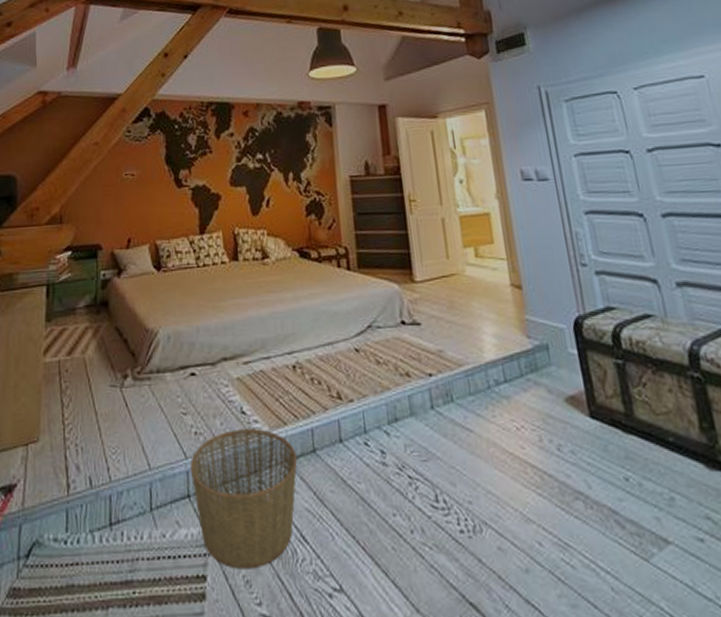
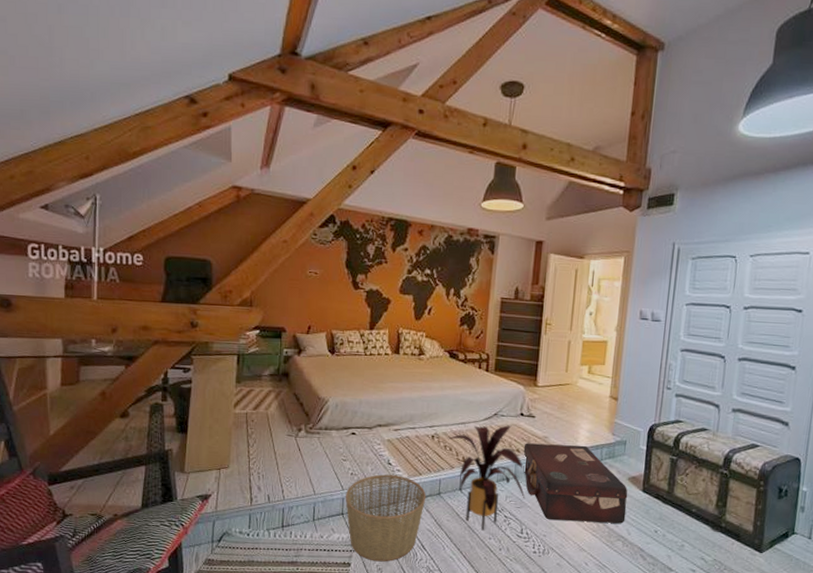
house plant: none [312,340,431,503] -> present [447,425,526,531]
suitcase: none [414,357,579,476] -> present [523,443,628,524]

